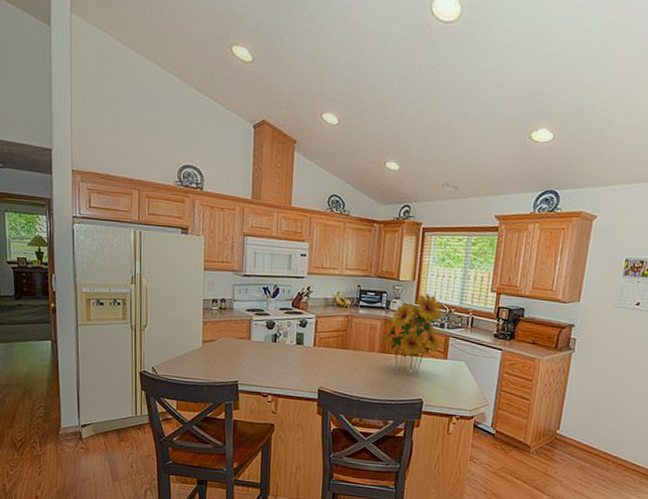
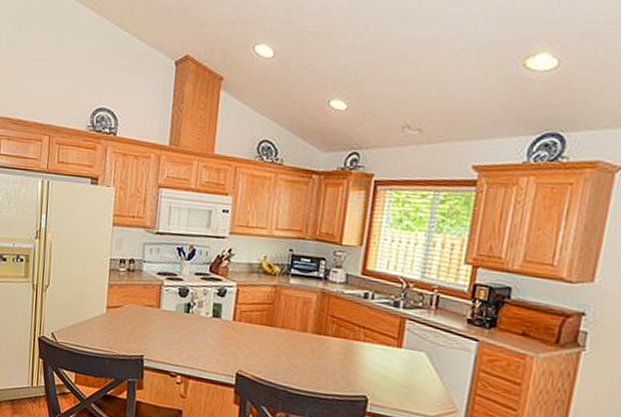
flower bouquet: present [382,294,443,373] -> none [317,263,398,362]

